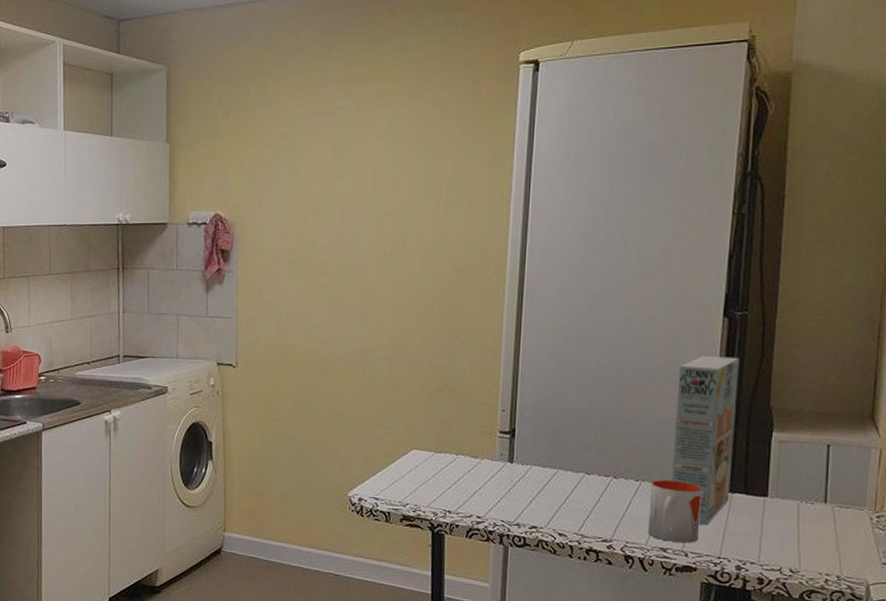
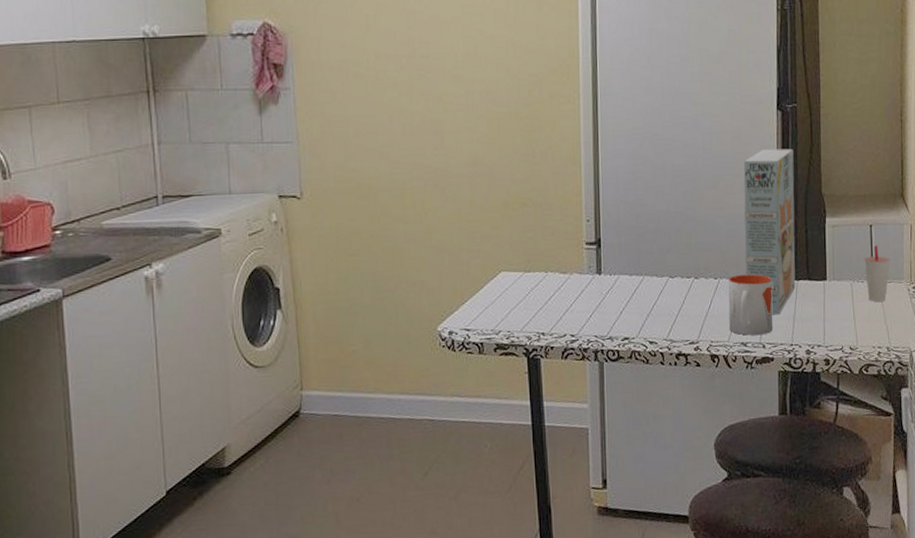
cup: none [816,467,850,527] -> present [864,245,890,302]

